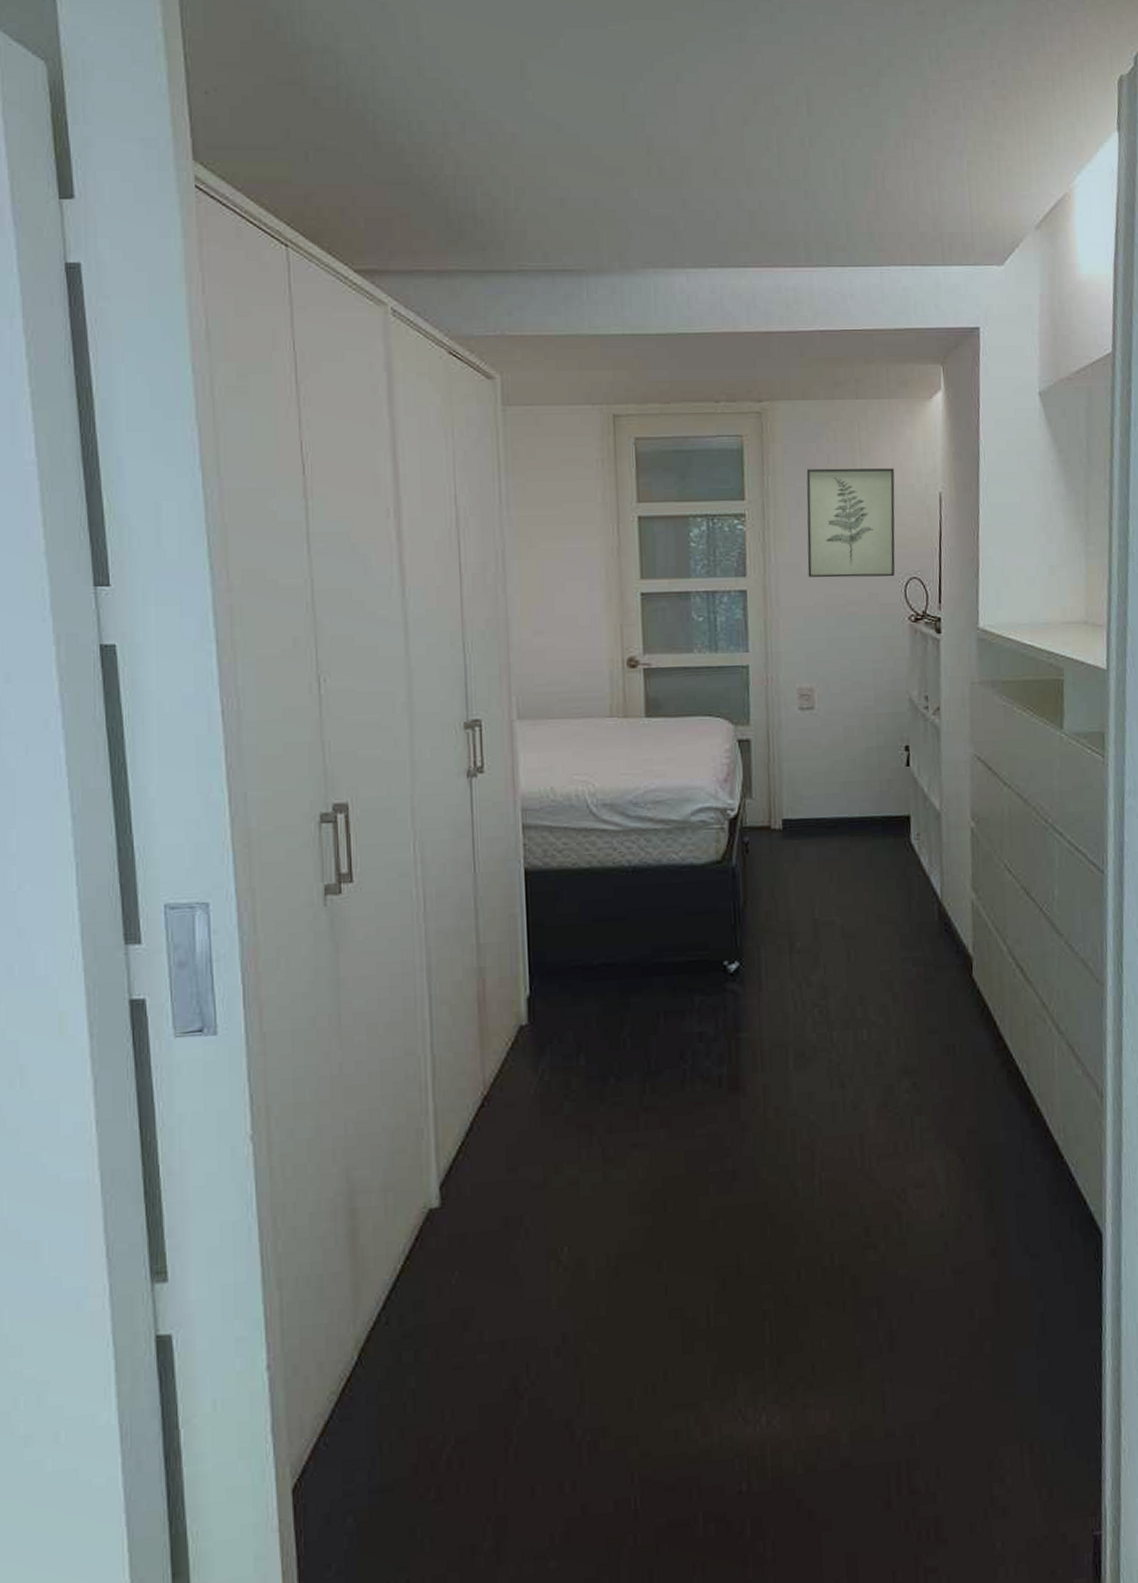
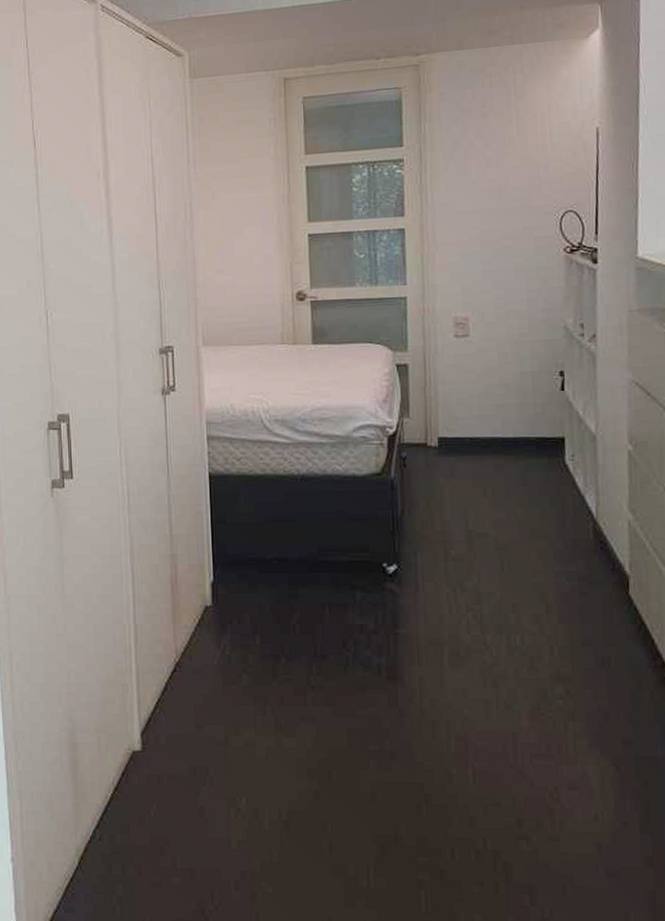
wall art: present [806,467,895,578] -> none [462,107,551,214]

